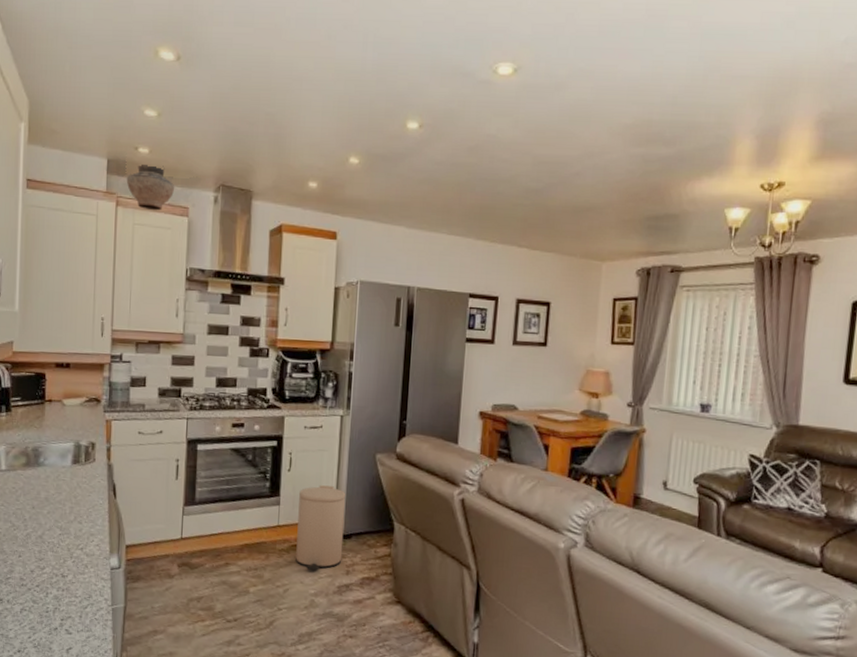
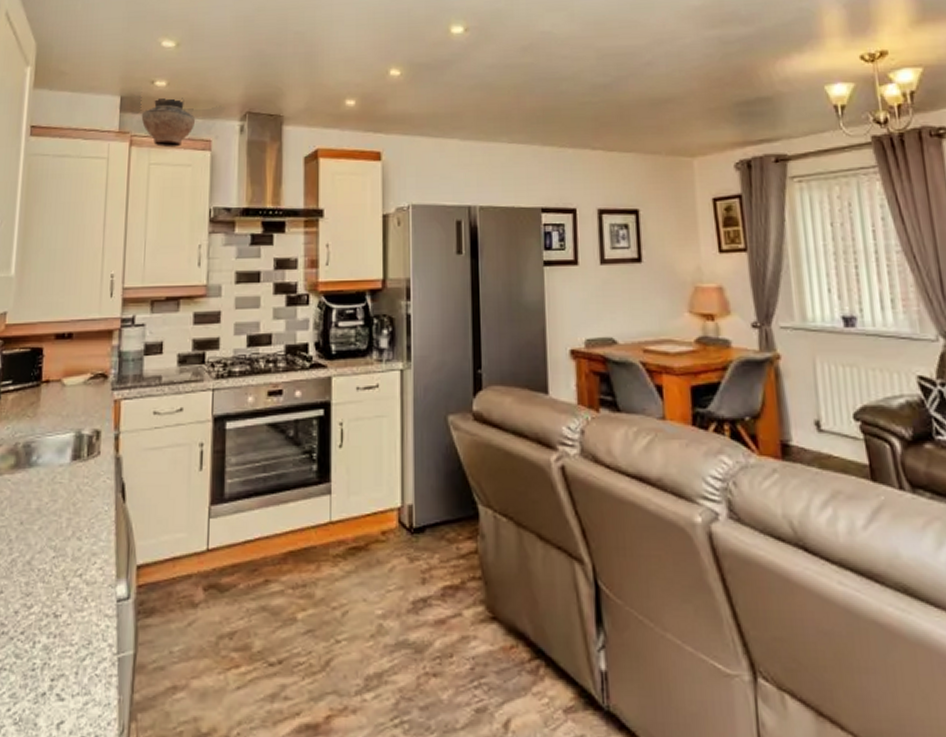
pedal bin: present [296,485,346,571] -> none [355,463,415,581]

